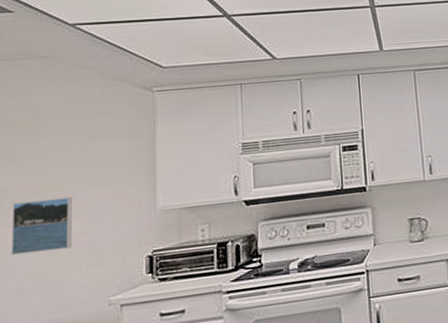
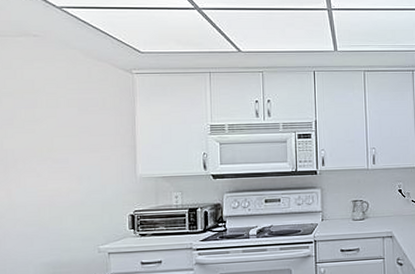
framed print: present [11,197,72,256] -> none [15,161,66,206]

